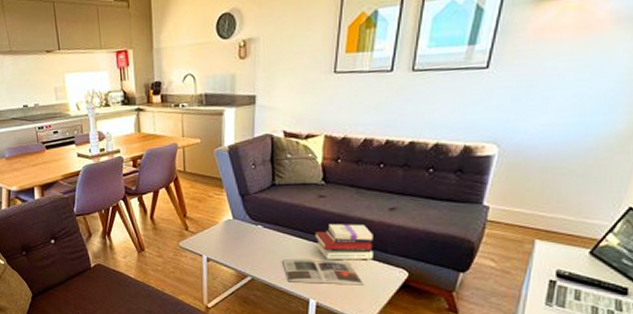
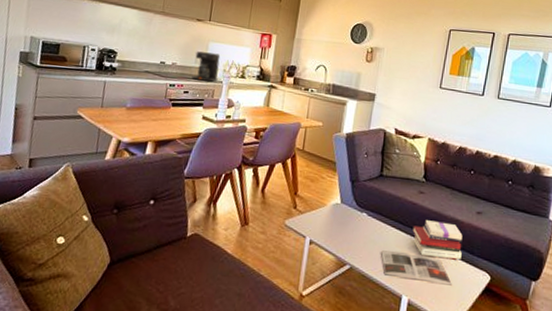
coffee maker: none [54,85,83,118] -> present [191,51,221,82]

